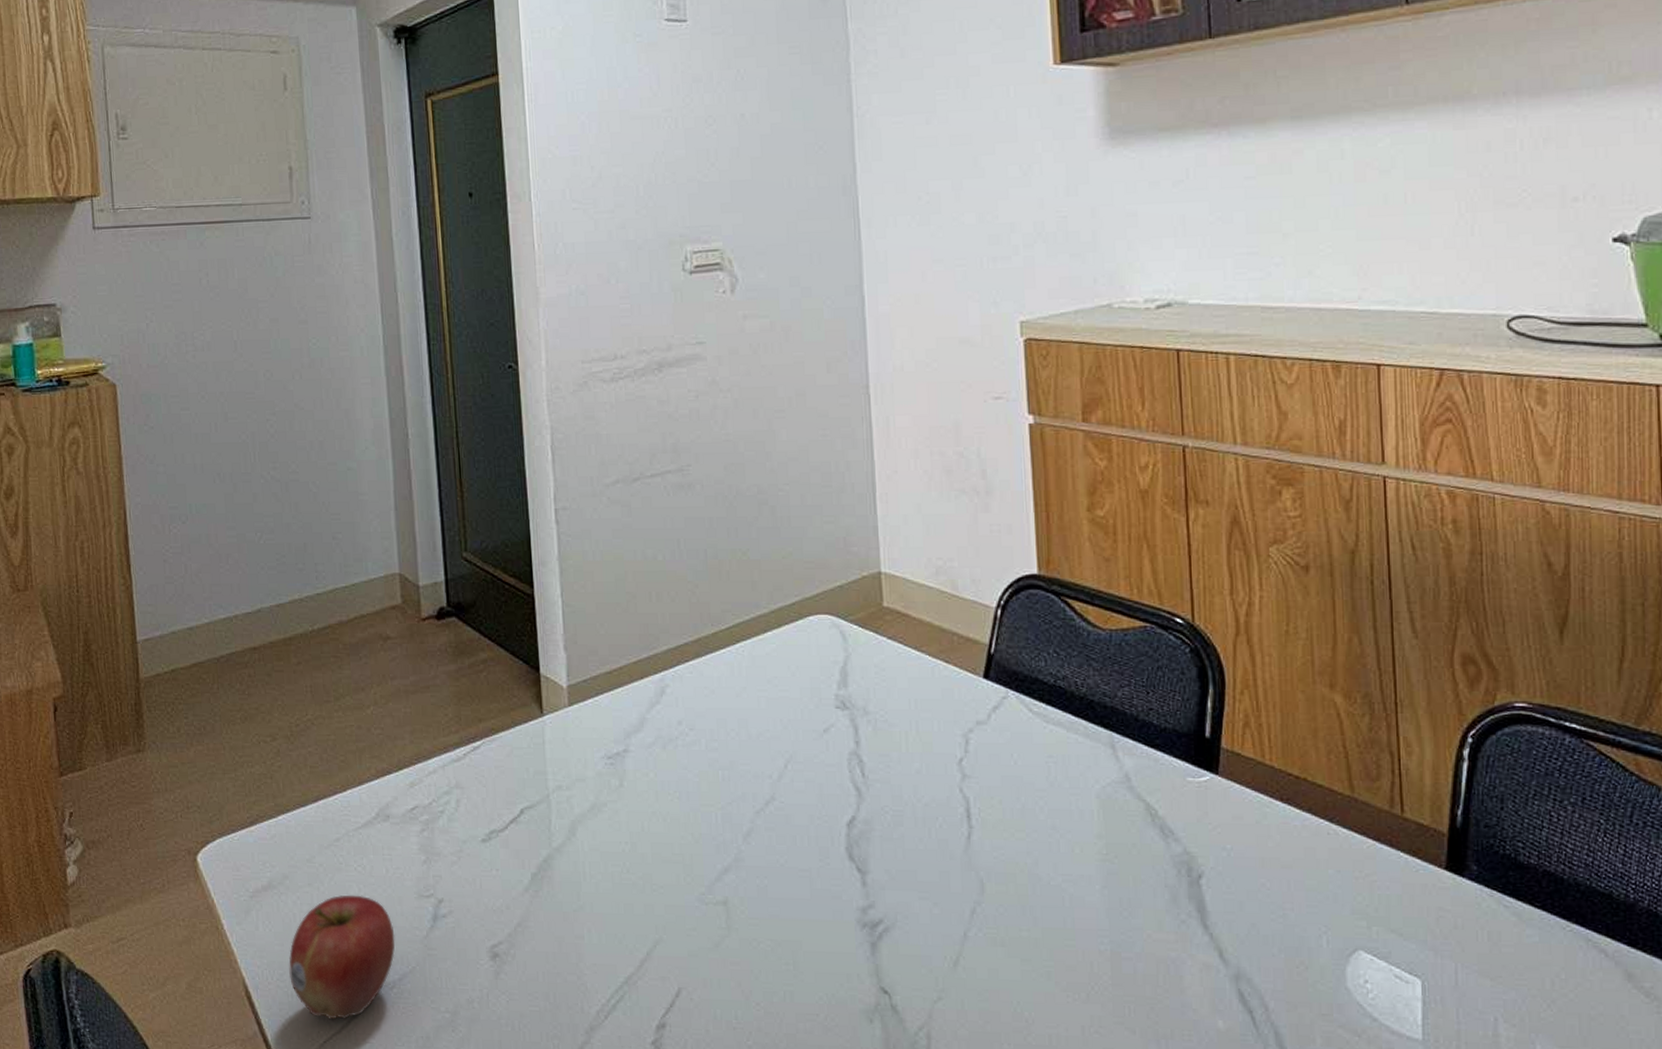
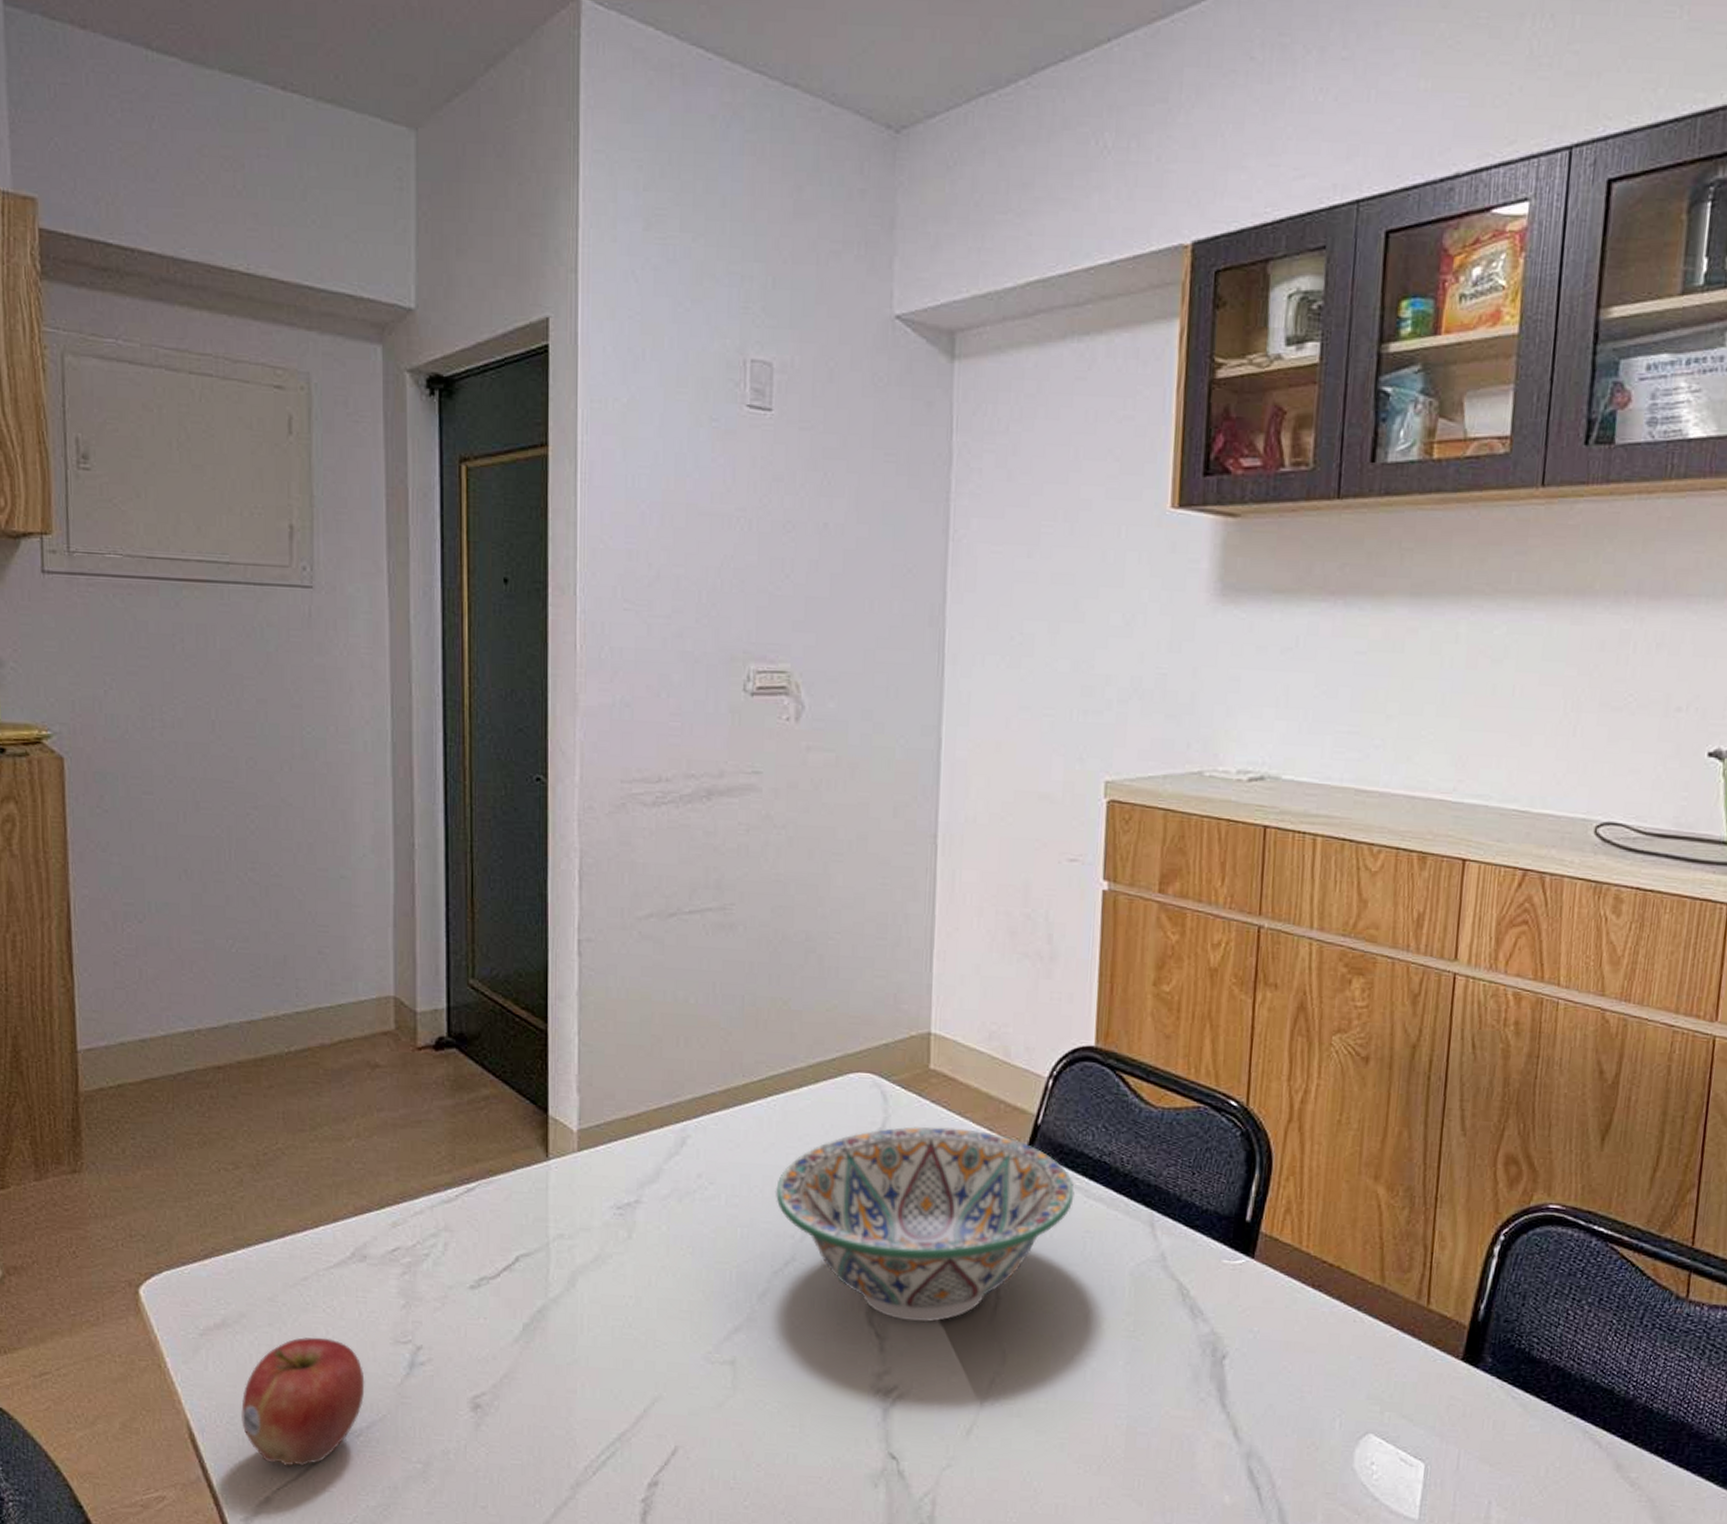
decorative bowl: none [750,662,1034,855] -> present [775,1126,1074,1323]

